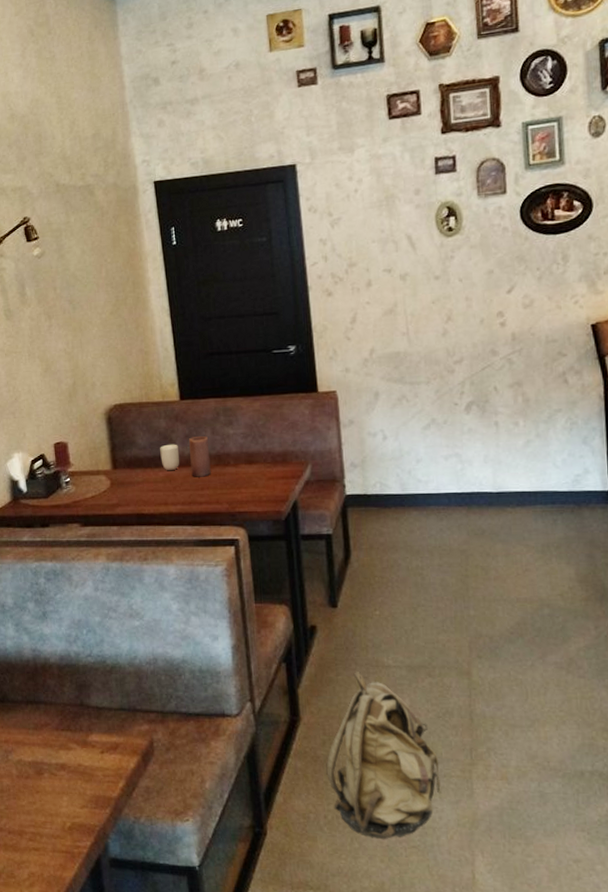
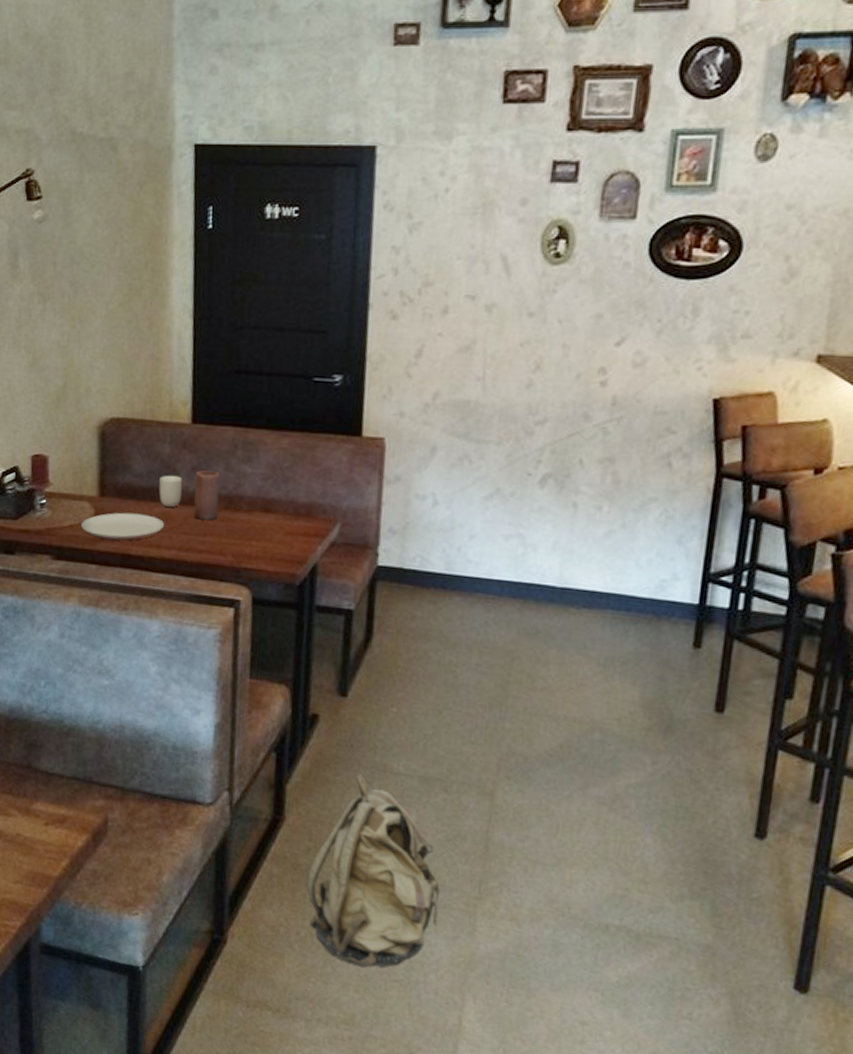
plate: none [100,479,169,504] -> present [80,512,165,541]

